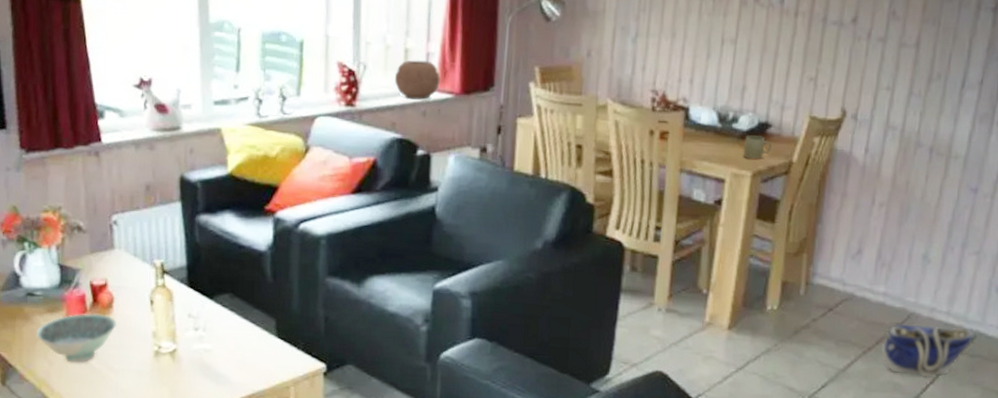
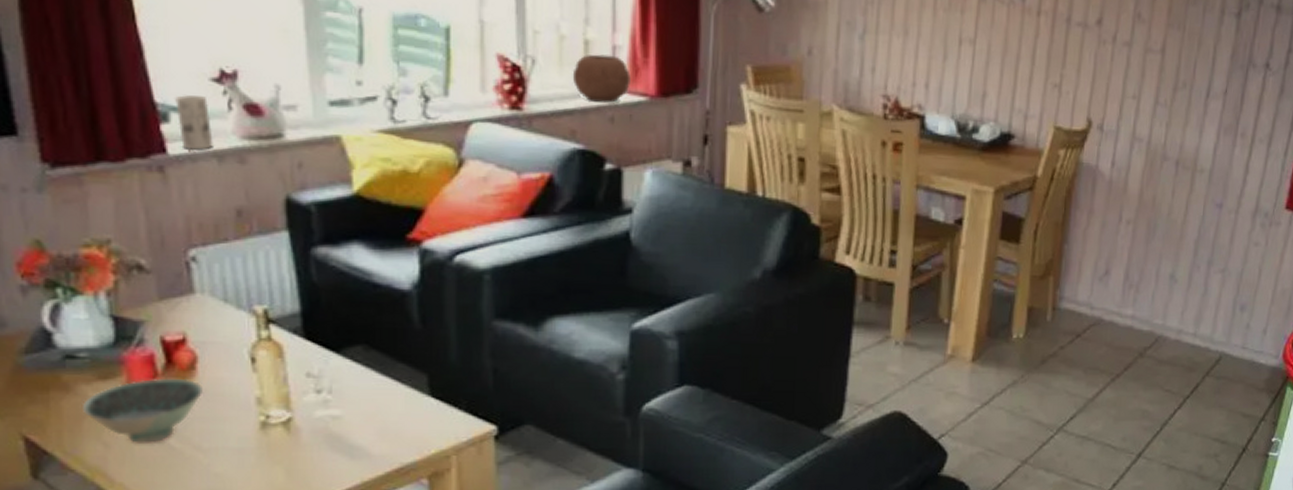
candle: none [109,98,133,140] -> present [175,95,213,150]
mug: present [743,135,772,160] -> none [984,147,1015,175]
tote bag: present [882,323,974,377] -> none [1130,347,1220,402]

